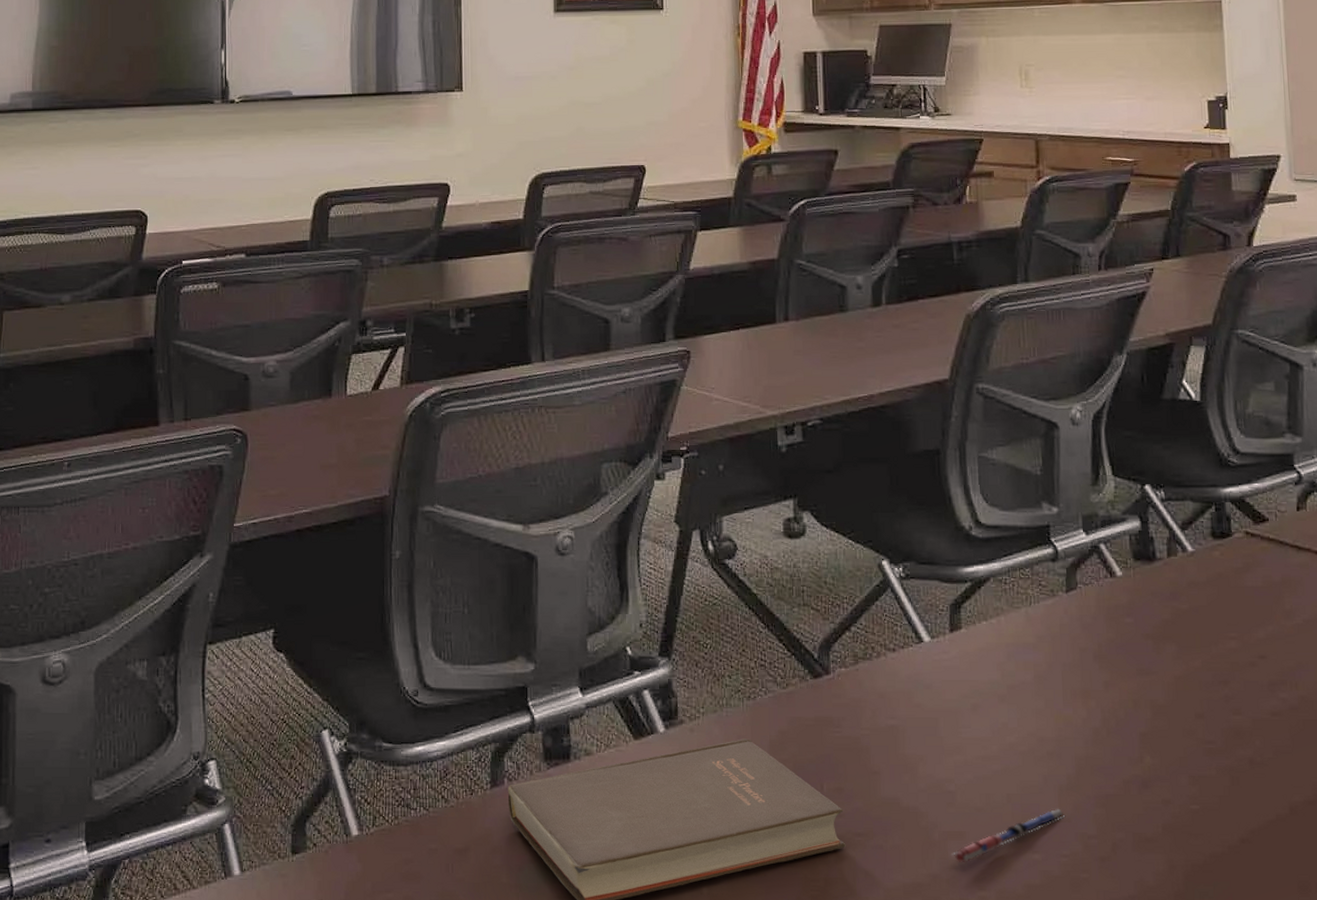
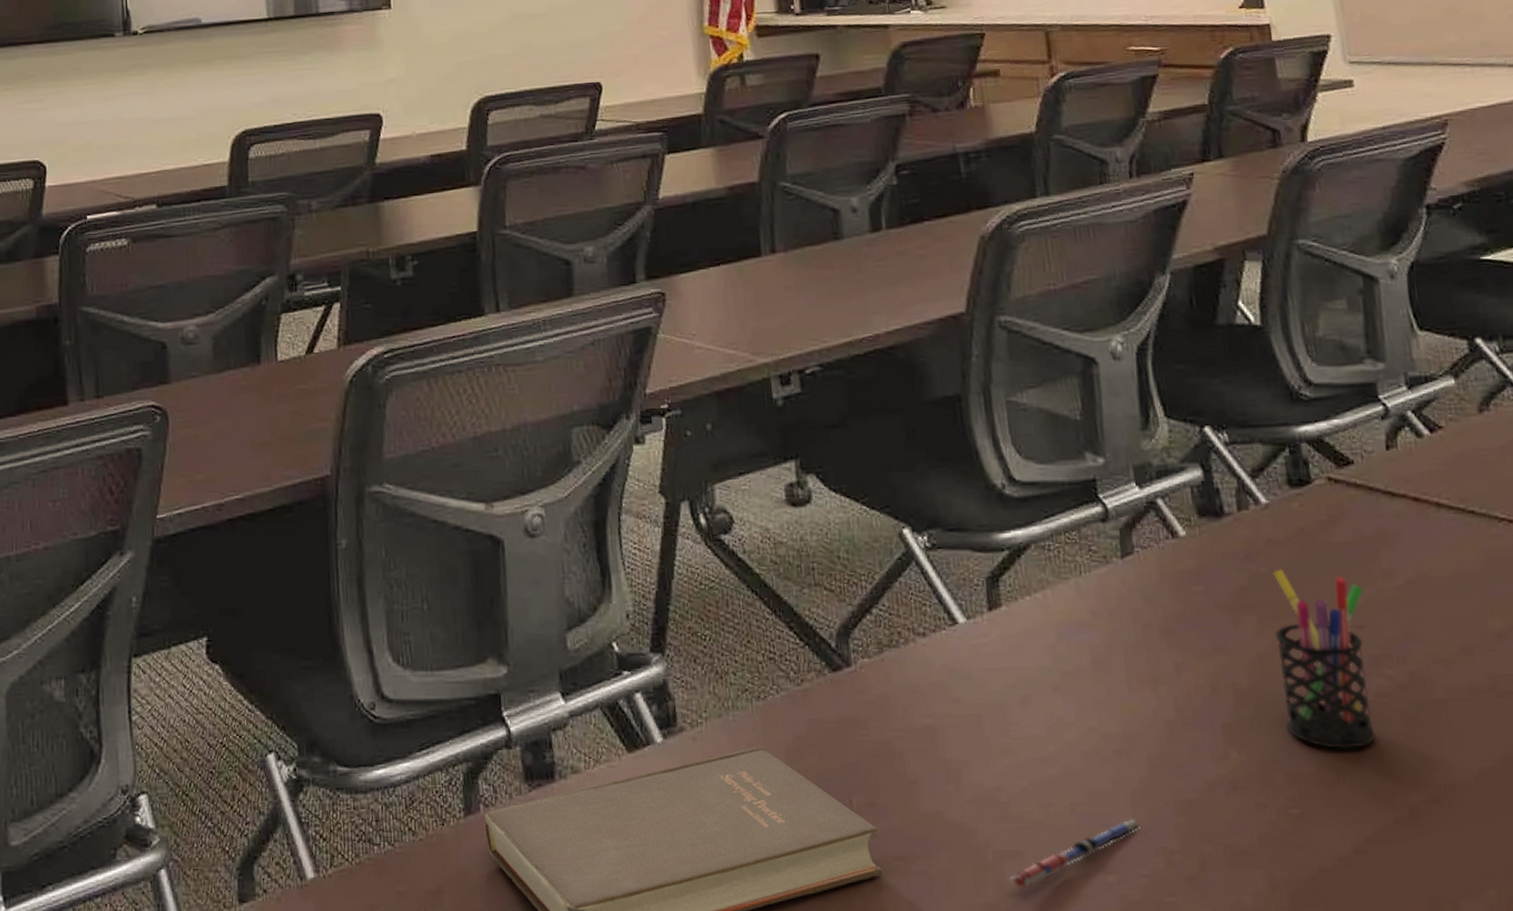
pen holder: none [1191,606,1268,758] -> present [1273,569,1376,750]

